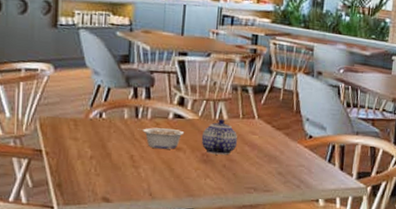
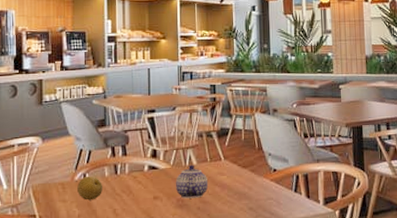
fruit: none [91,115,121,143] -> present [77,176,104,201]
legume: present [139,127,185,150] -> none [119,180,160,201]

